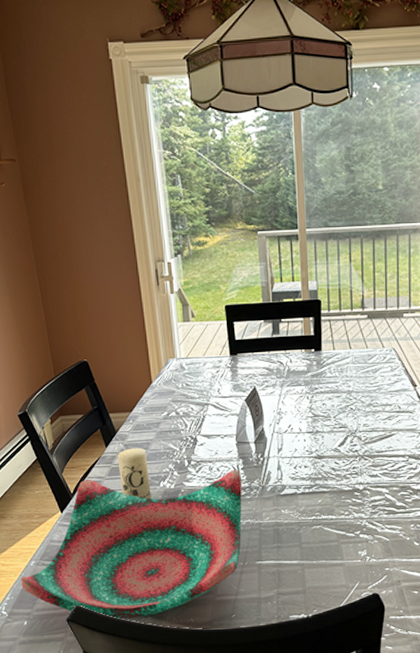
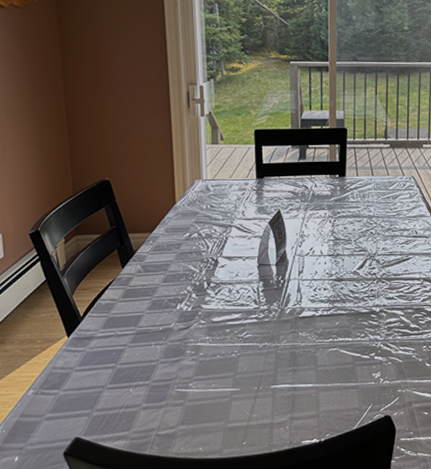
decorative bowl: present [21,470,242,619] -> none [16,292,260,451]
candle: present [117,447,152,500] -> none [133,269,167,323]

